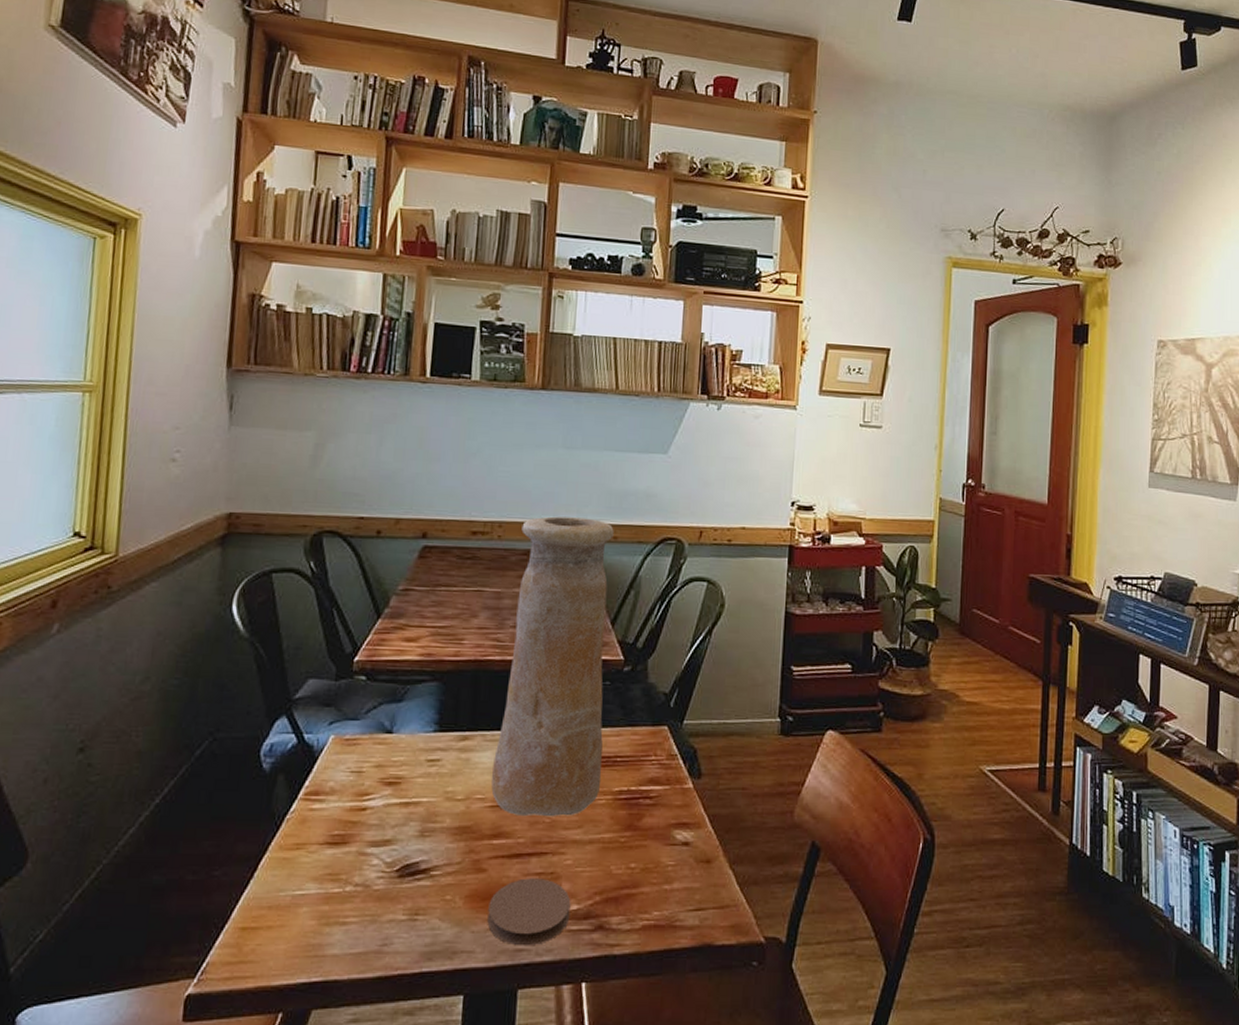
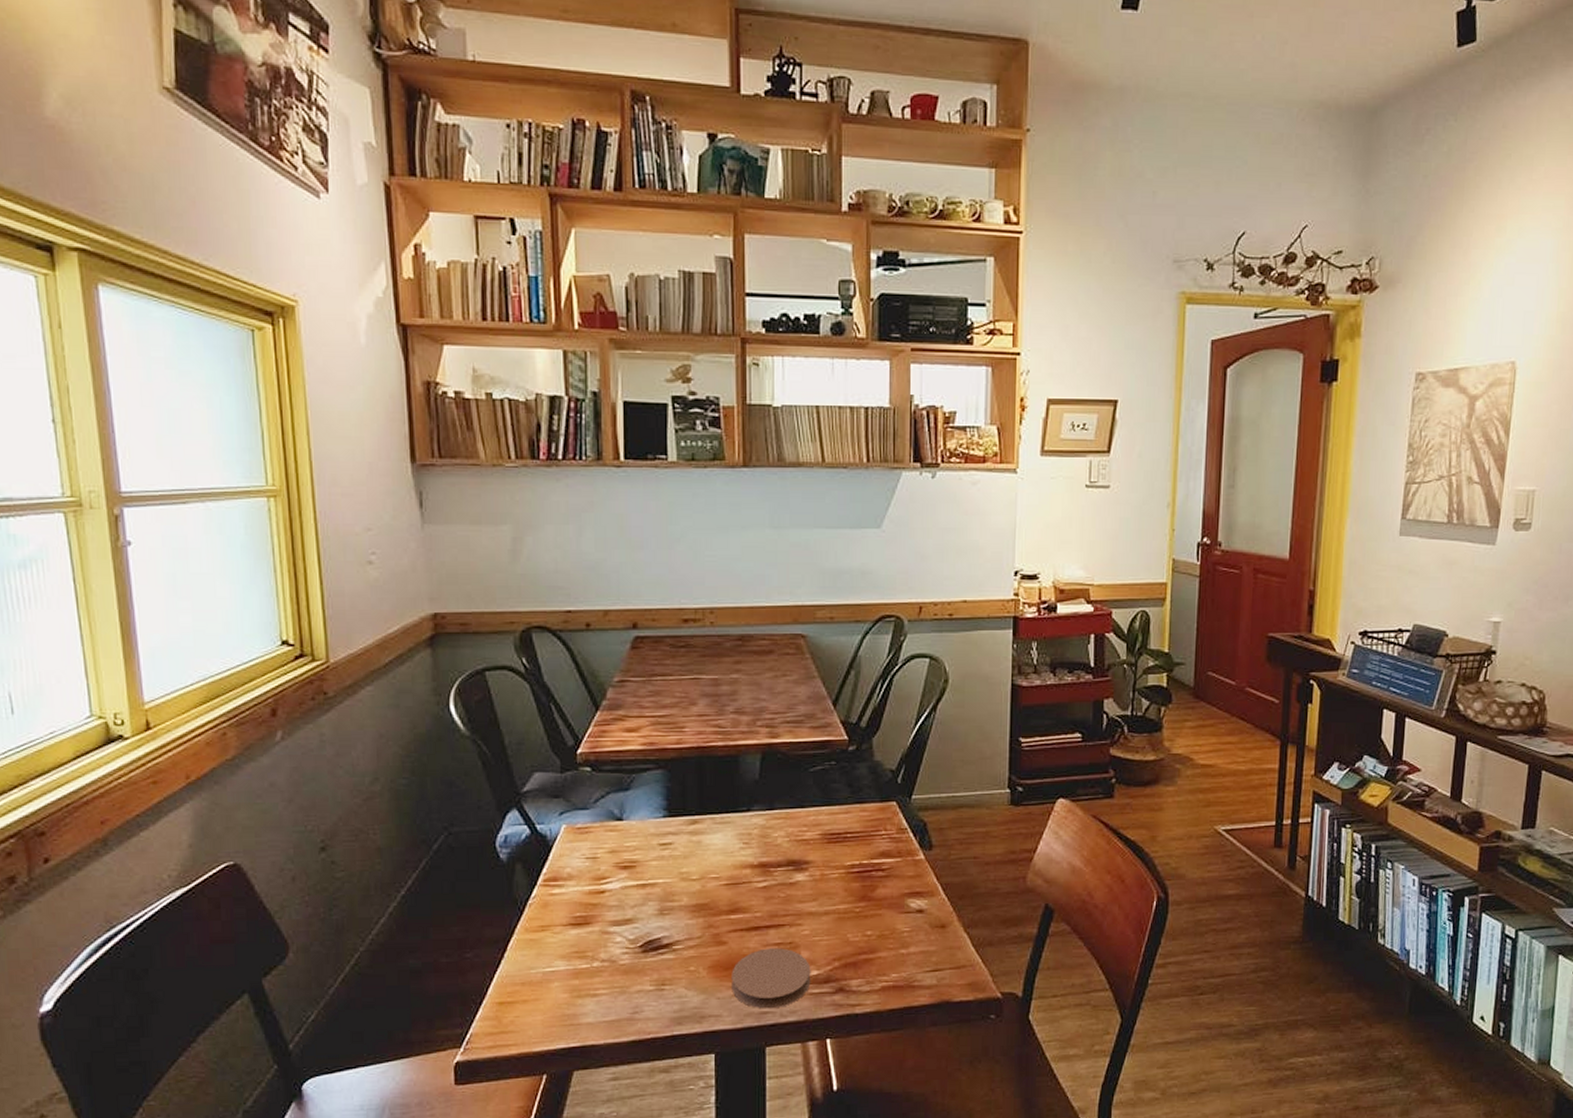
vase: present [491,516,614,817] -> none [725,599,832,893]

